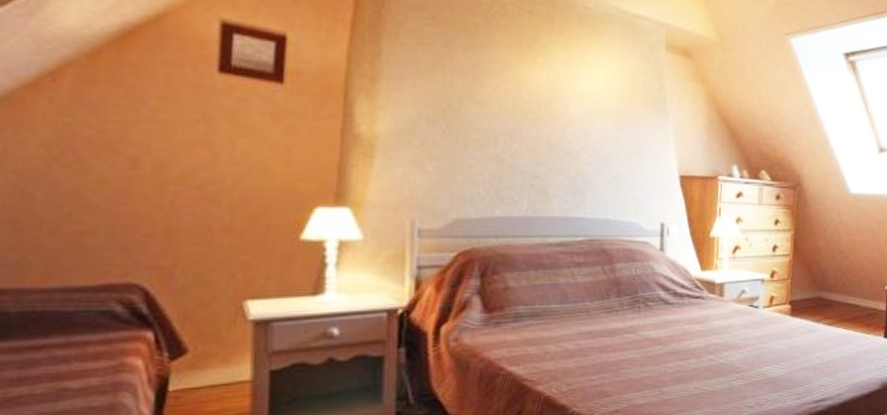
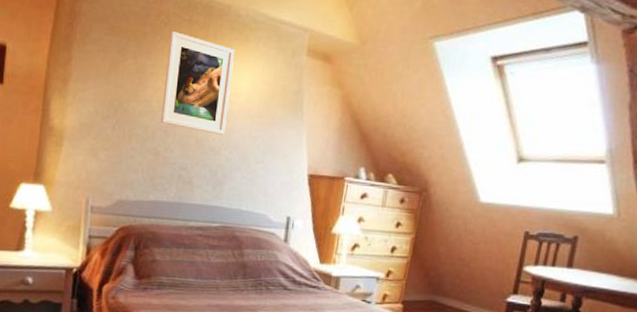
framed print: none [504,22,586,137] -> present [161,30,235,135]

